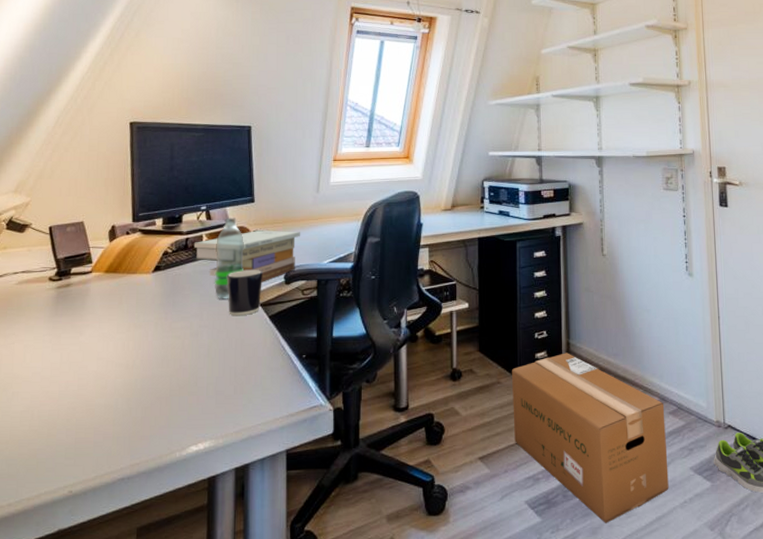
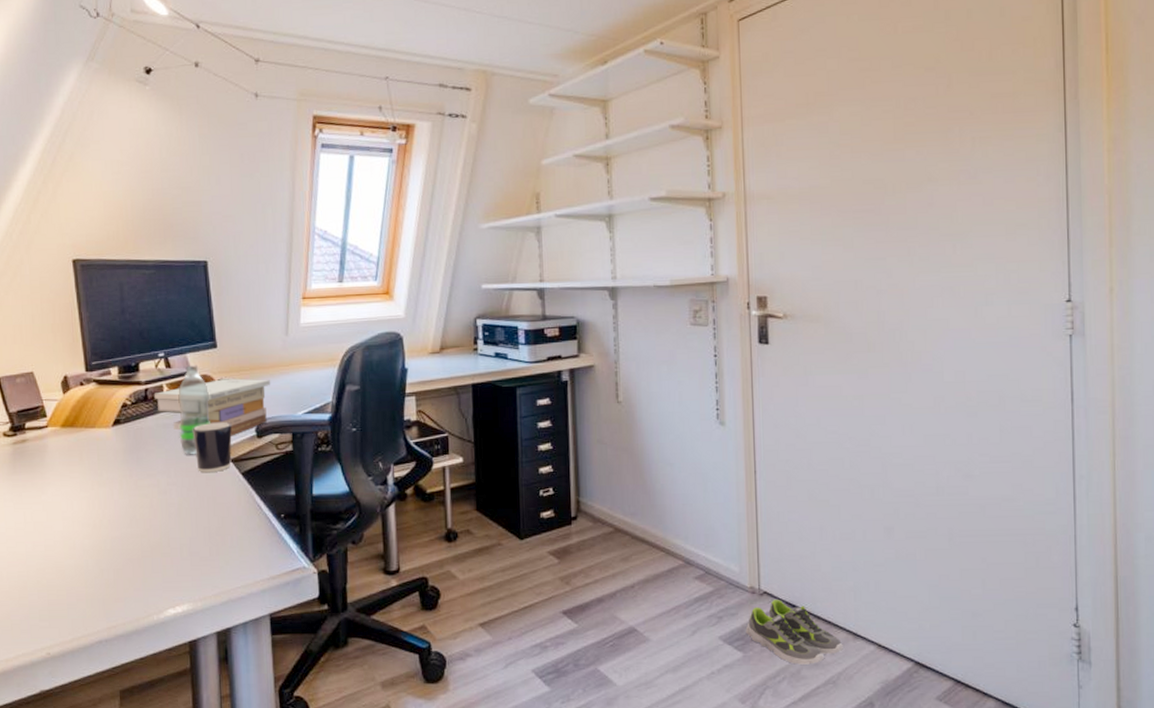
box: present [512,353,669,523] -> none [514,512,694,694]

